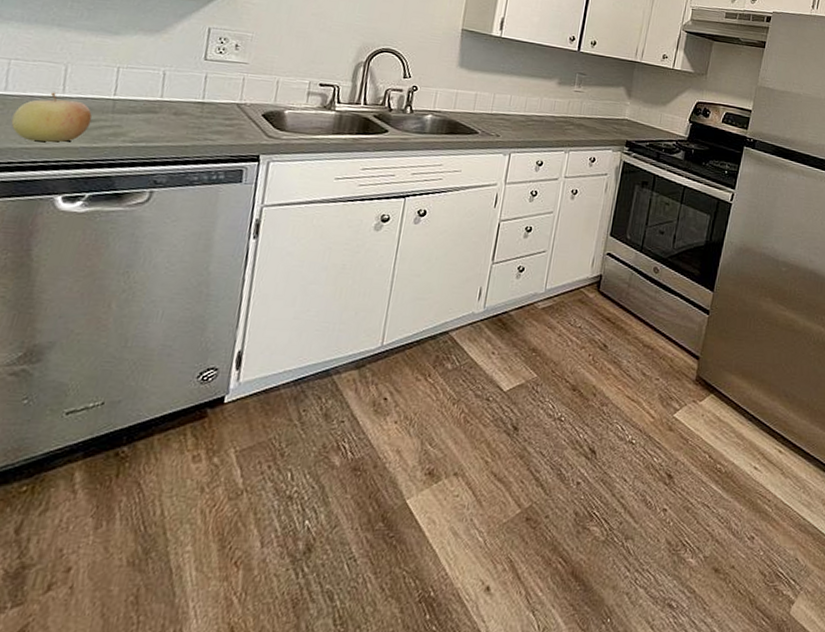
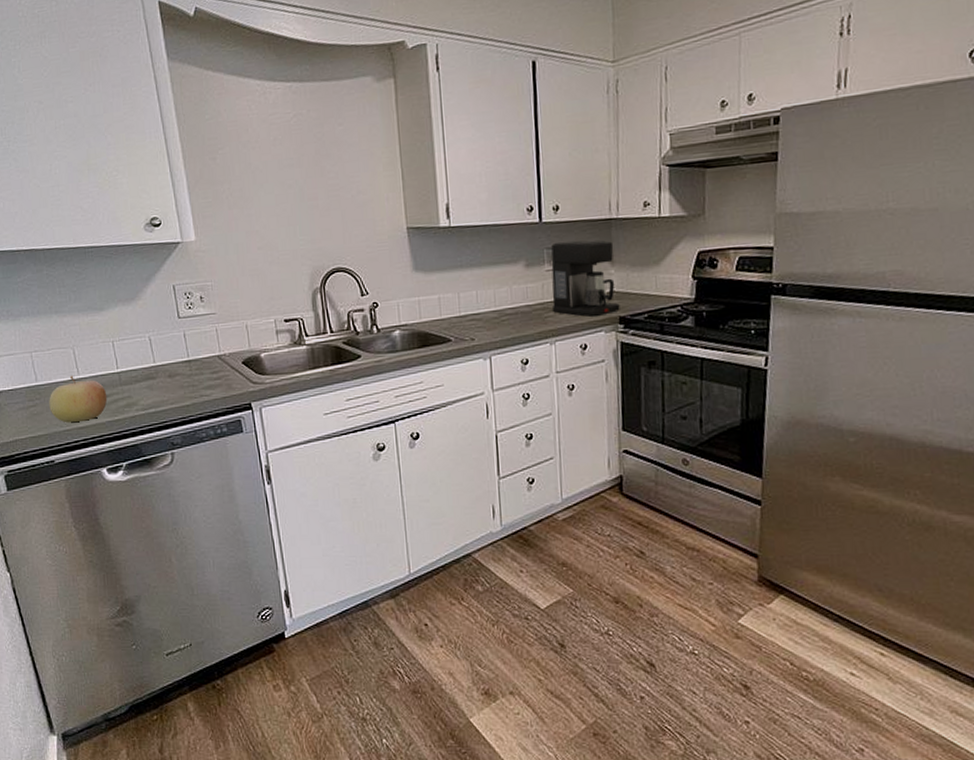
coffee maker: none [573,71,633,137] -> present [551,240,620,317]

